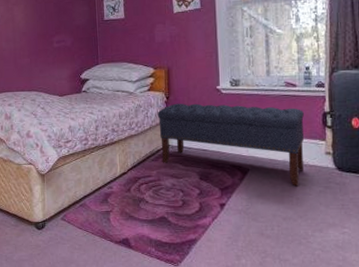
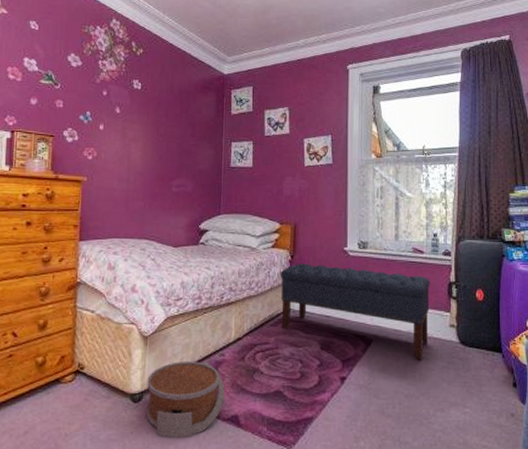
basket: none [47,193,116,258] -> present [146,361,225,438]

